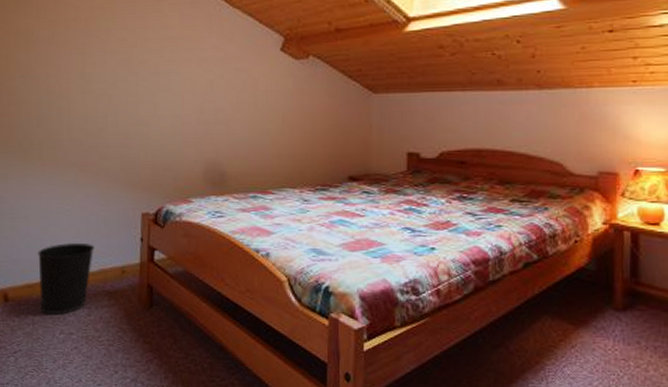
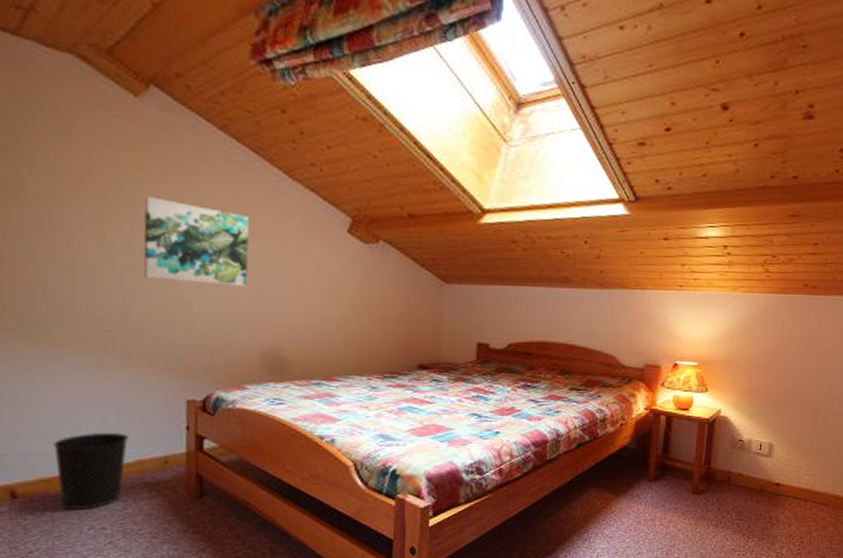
wall art: none [112,33,197,106] -> present [143,197,250,286]

